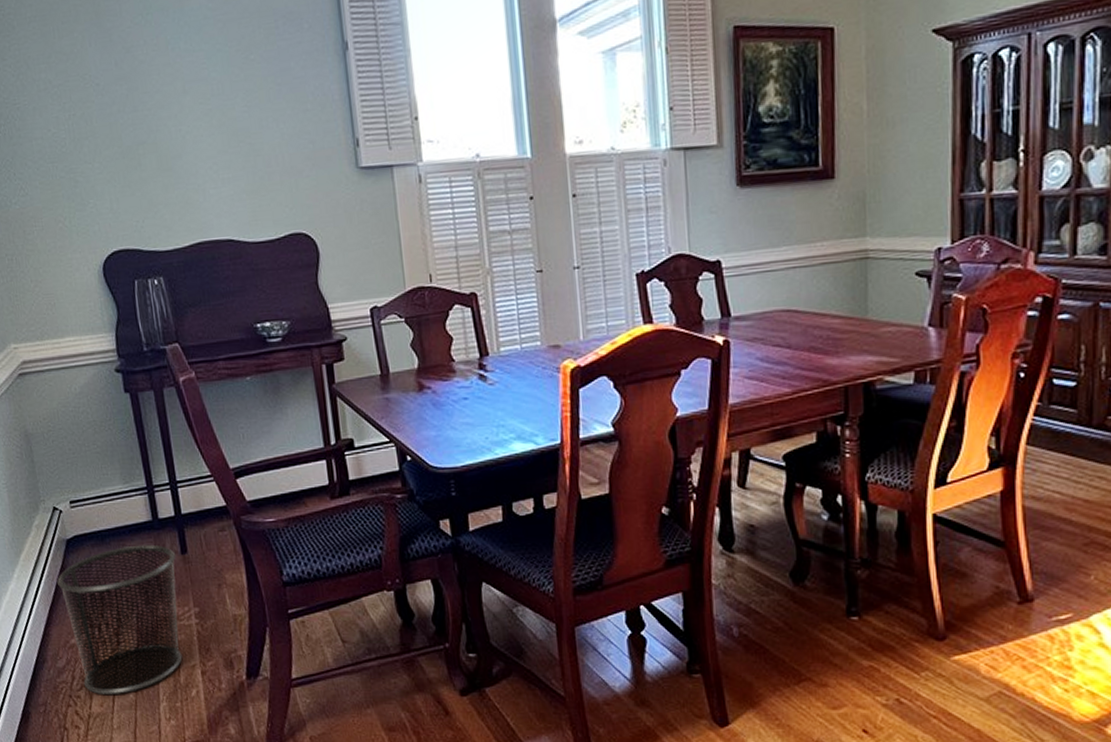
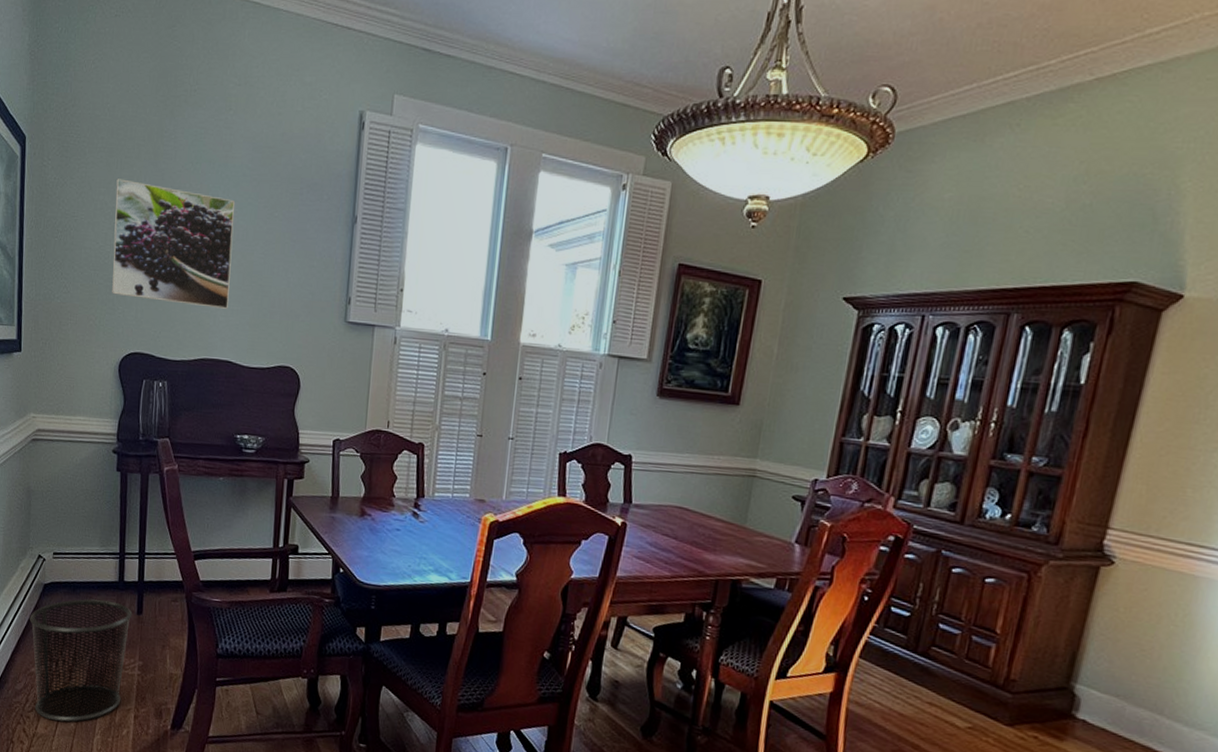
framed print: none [57,49,217,187] -> present [112,179,235,309]

